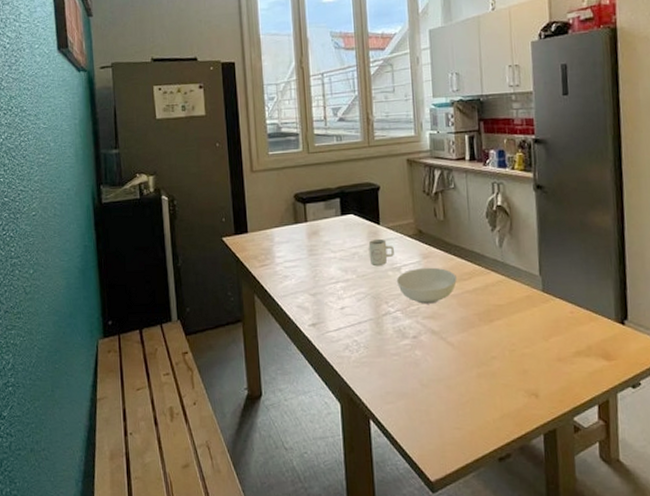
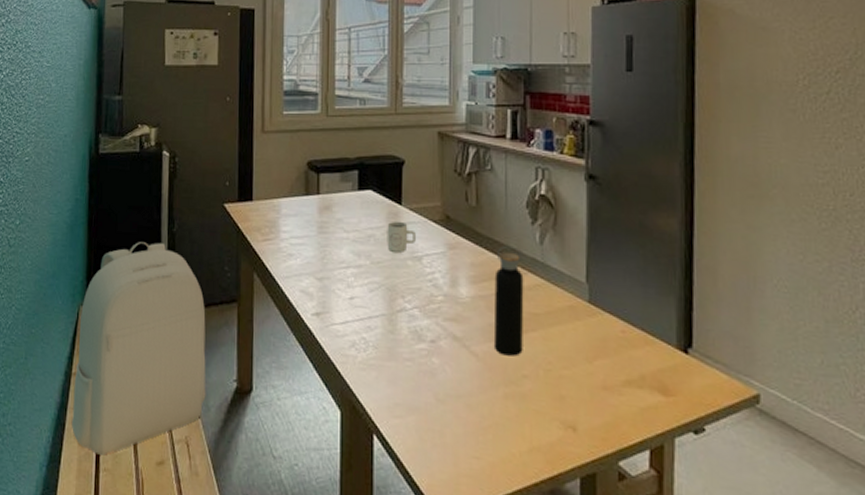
backpack: none [99,277,221,466] -> present [71,242,206,456]
bowl: present [397,267,458,304] -> none [417,259,488,304]
water bottle: none [463,250,491,342] -> present [493,245,524,356]

